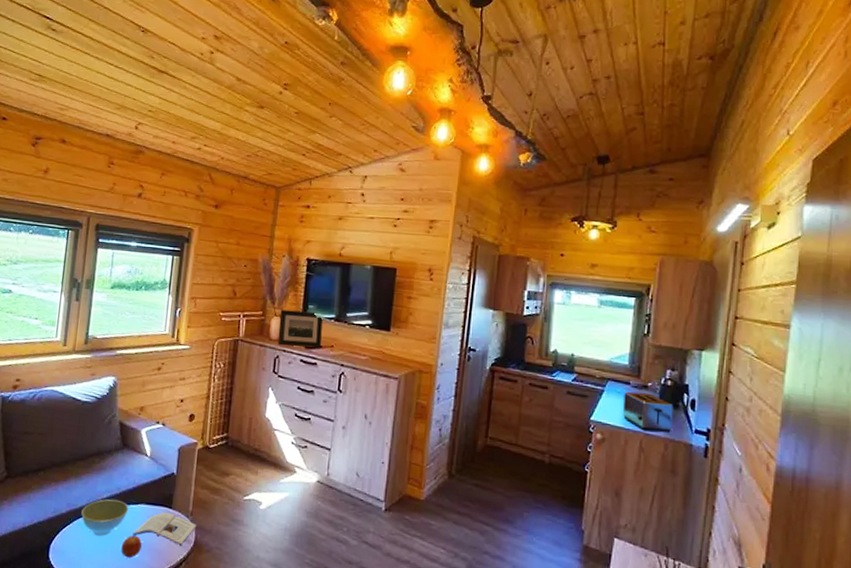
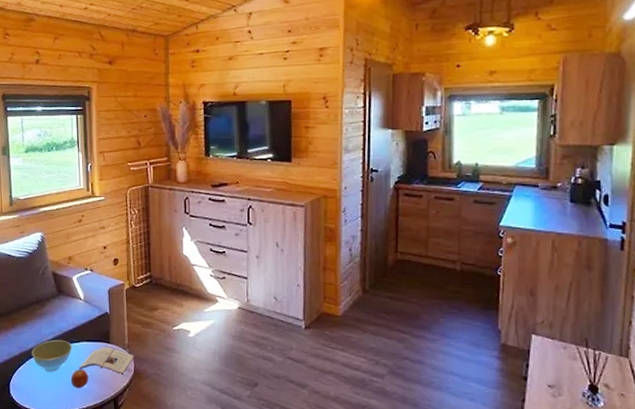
picture frame: present [277,309,323,348] -> none [184,152,228,187]
toaster: present [623,391,674,433] -> none [533,193,586,230]

